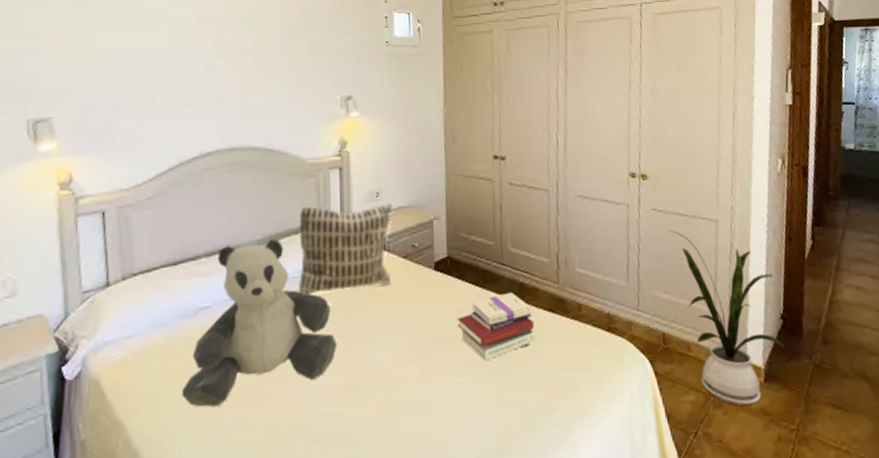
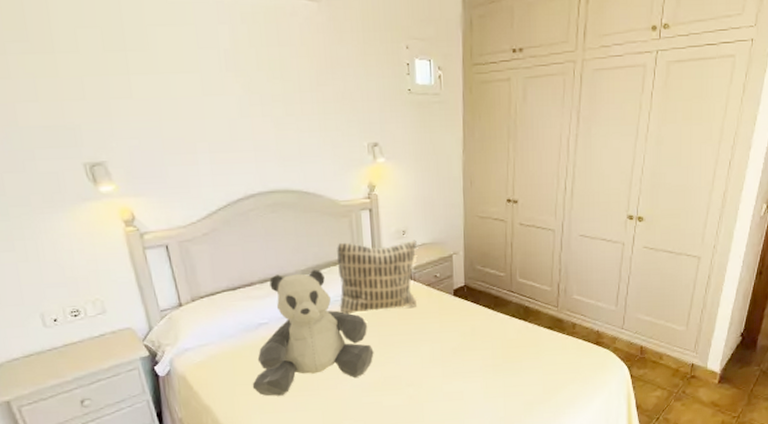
books: present [457,292,535,361] -> none [472,314,536,366]
house plant: present [669,229,785,407] -> none [657,264,740,400]

